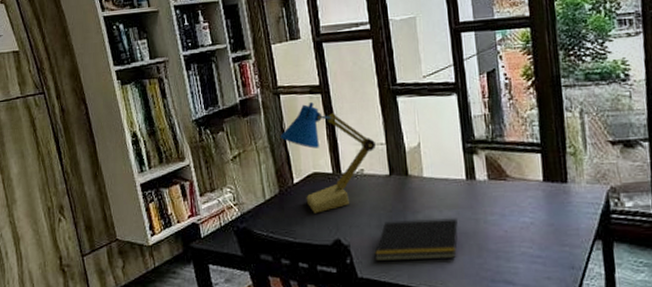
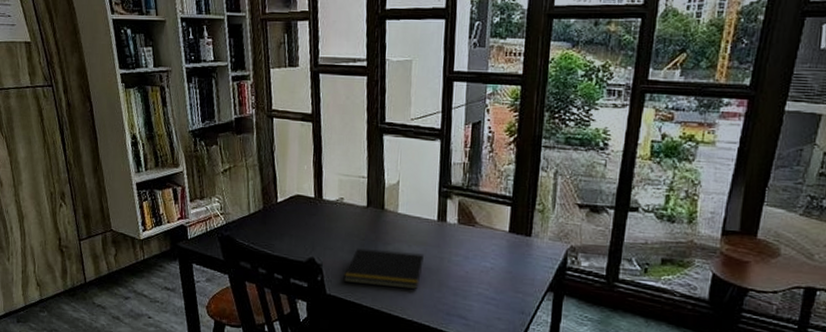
desk lamp: present [279,102,375,214] -> none [269,129,358,232]

